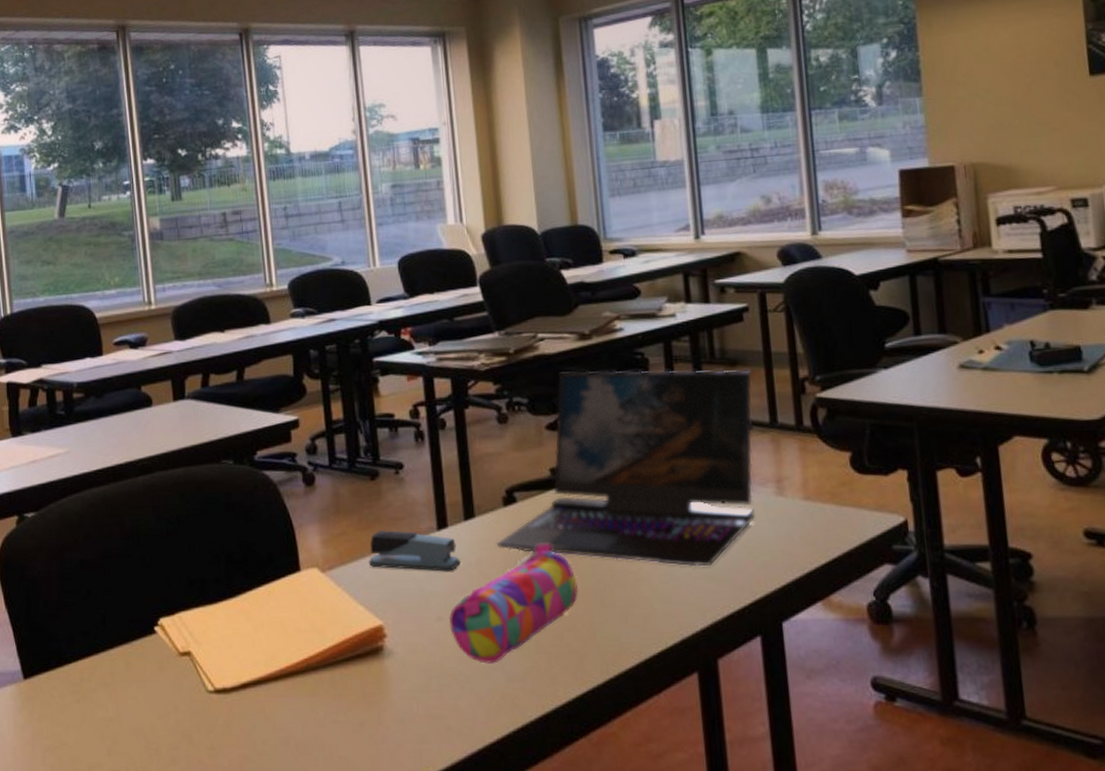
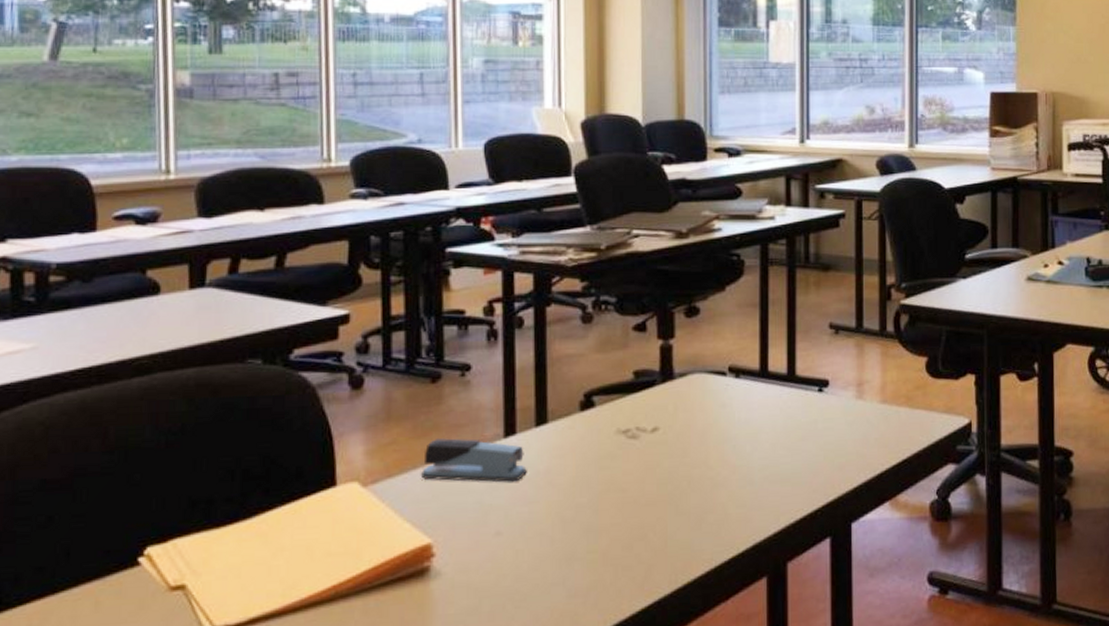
pencil case: present [448,544,579,664] -> none [508,450,653,580]
laptop: present [496,369,755,567] -> none [568,270,842,471]

